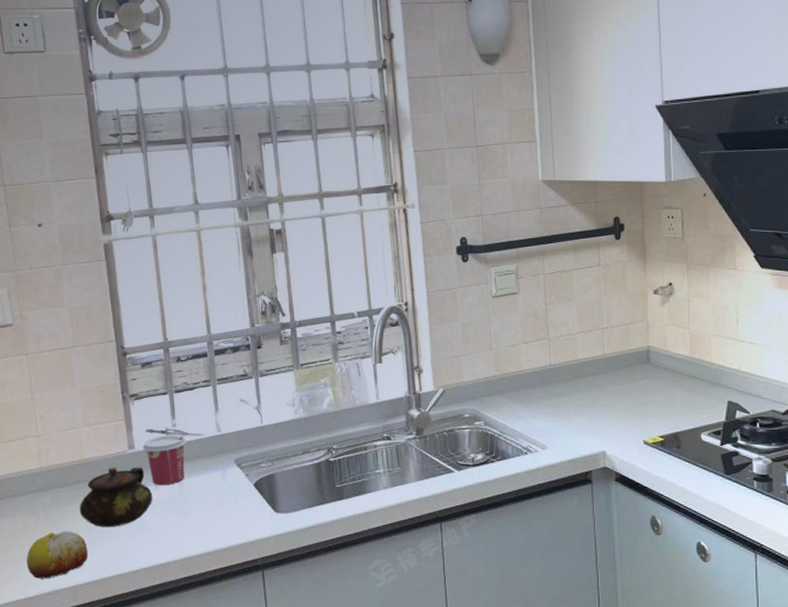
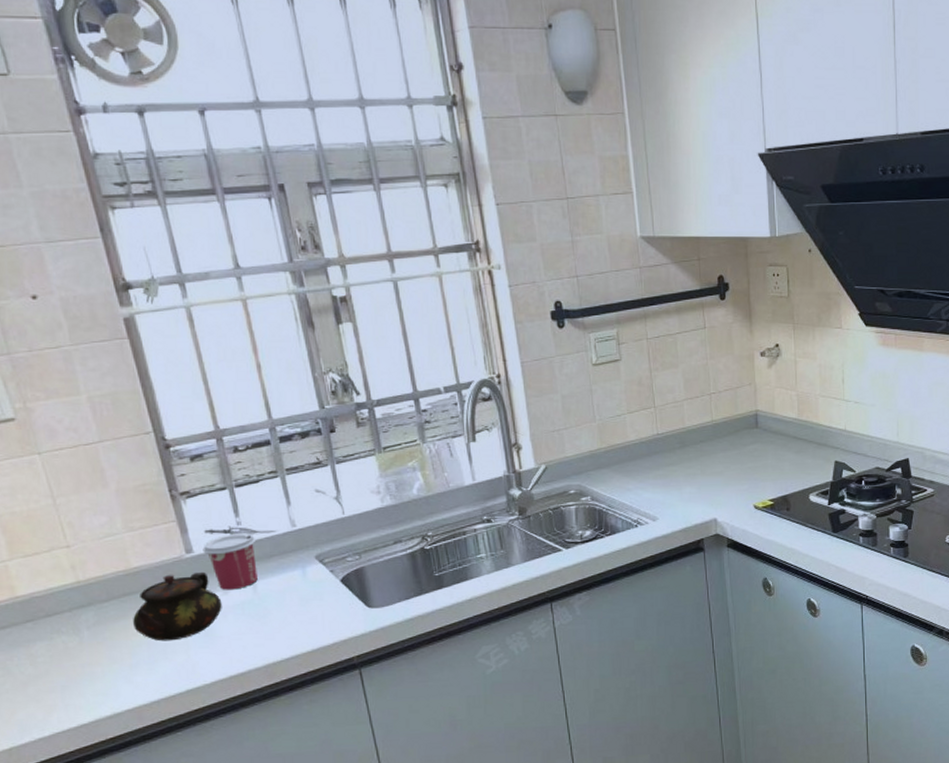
fruit: present [26,531,89,579] -> none [74,648,151,704]

